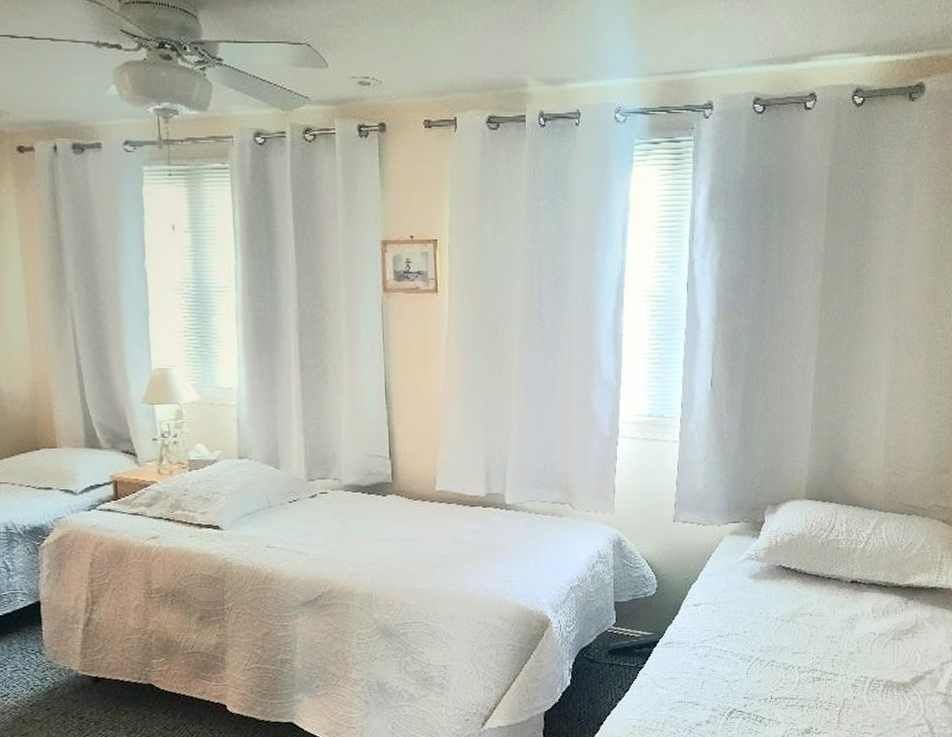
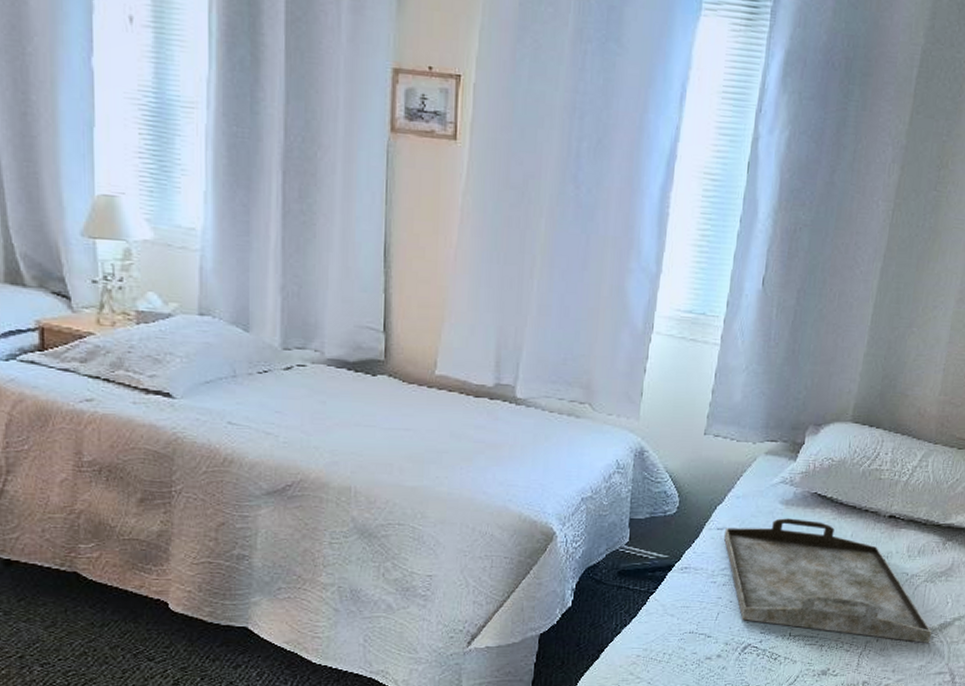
serving tray: none [700,590,905,698] -> present [723,518,932,643]

